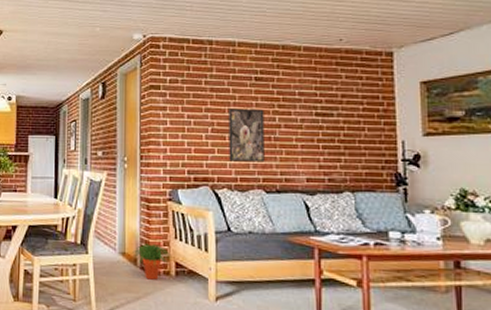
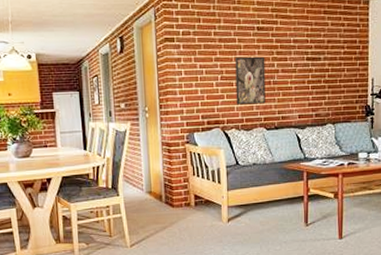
potted plant: present [132,243,172,280] -> none [158,181,191,212]

